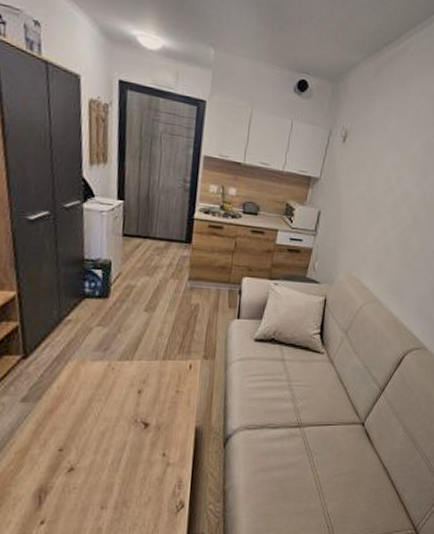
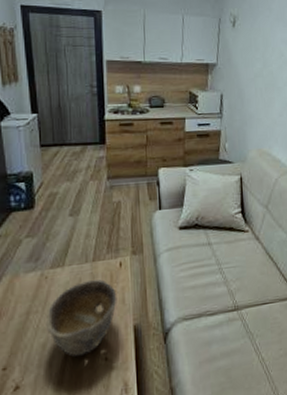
bowl: none [107,378,183,448] -> present [45,279,117,357]

